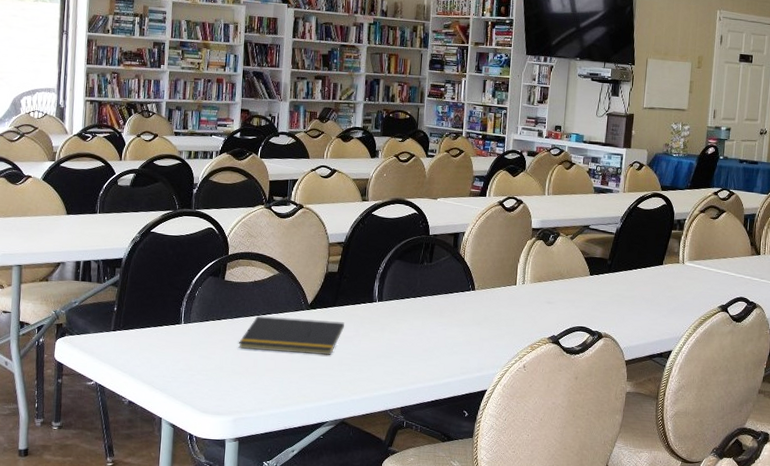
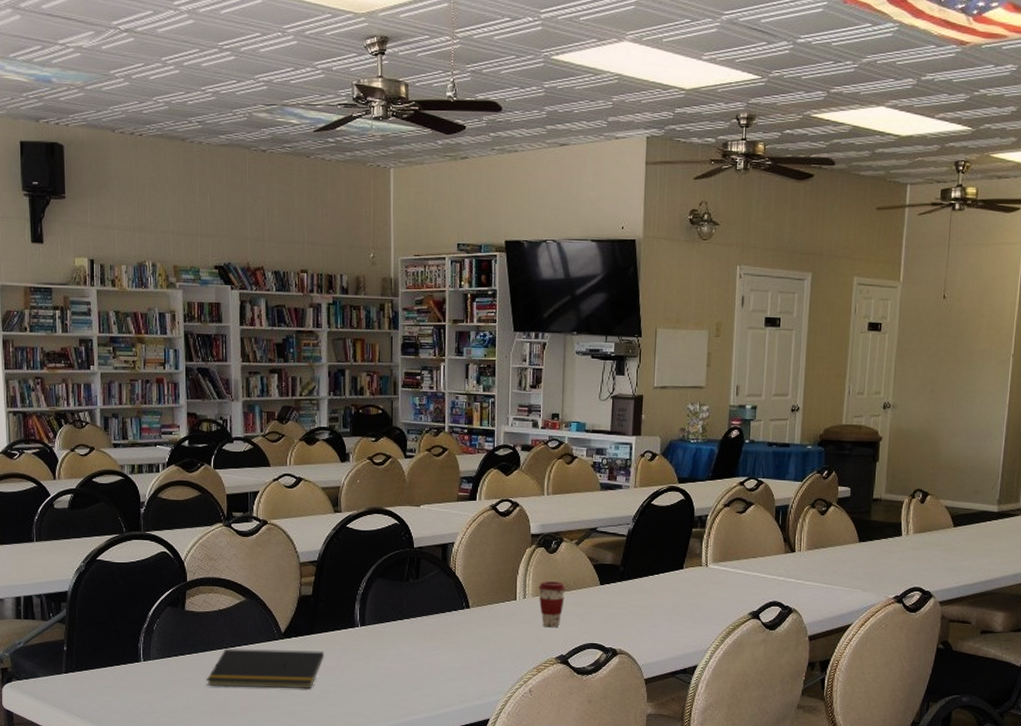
coffee cup: none [536,270,560,311] -> present [538,581,566,628]

